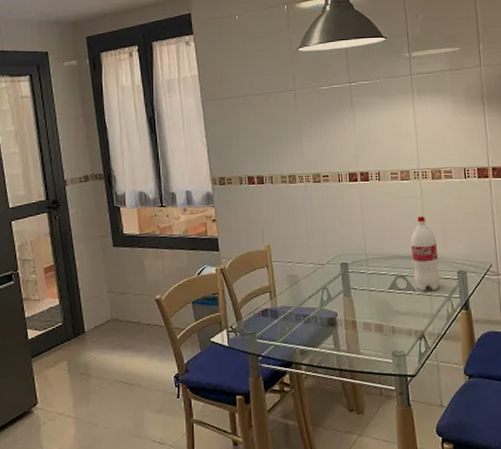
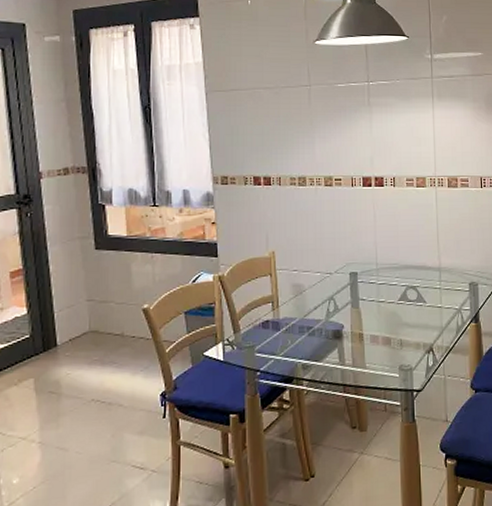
bottle: present [411,216,441,291] -> none [423,225,452,303]

